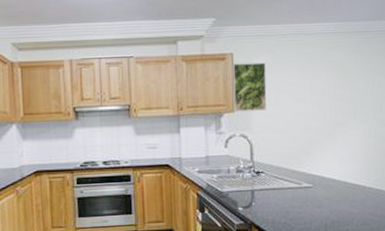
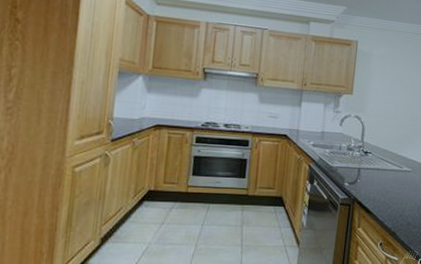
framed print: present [232,62,267,112] -> none [352,50,385,97]

